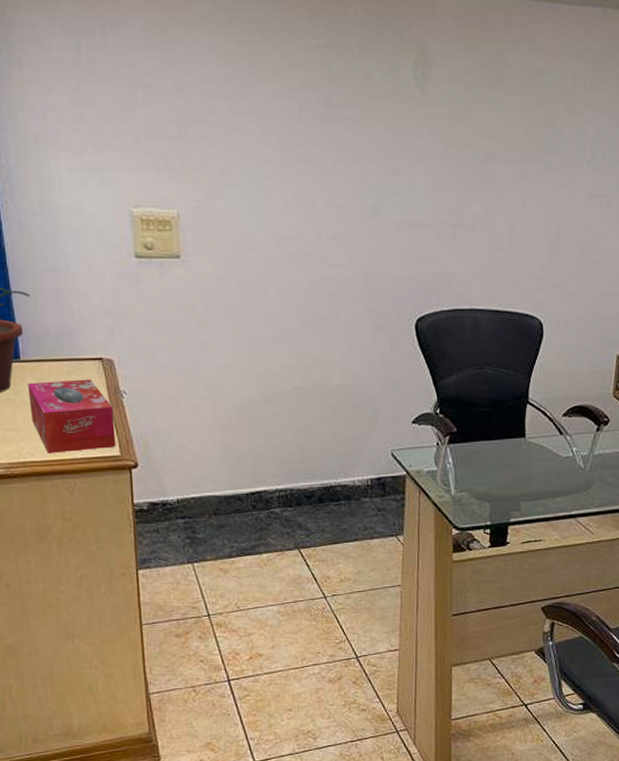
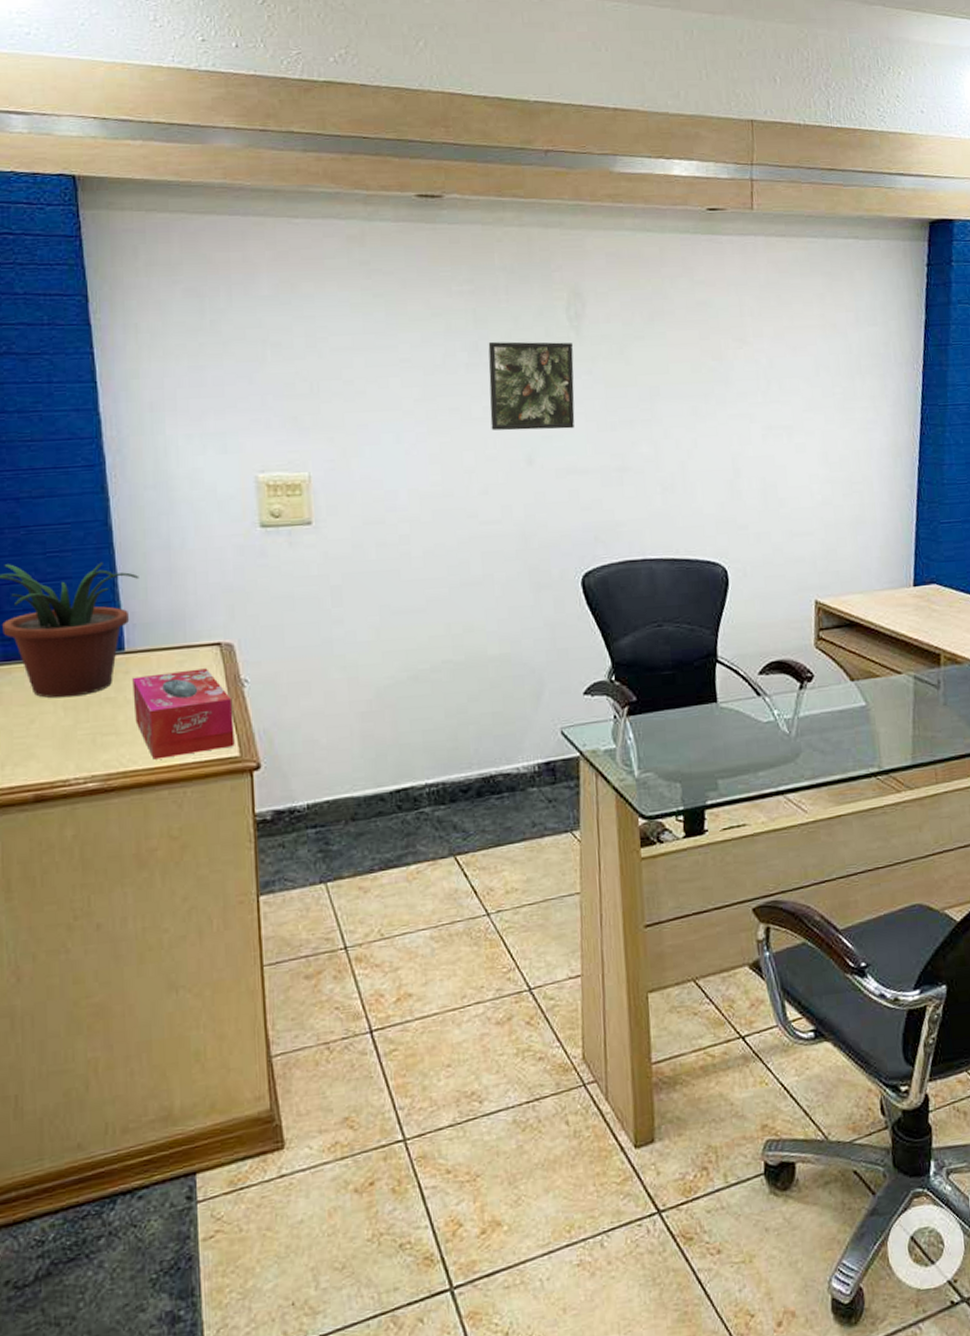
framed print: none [340,97,419,185] -> present [488,341,575,431]

